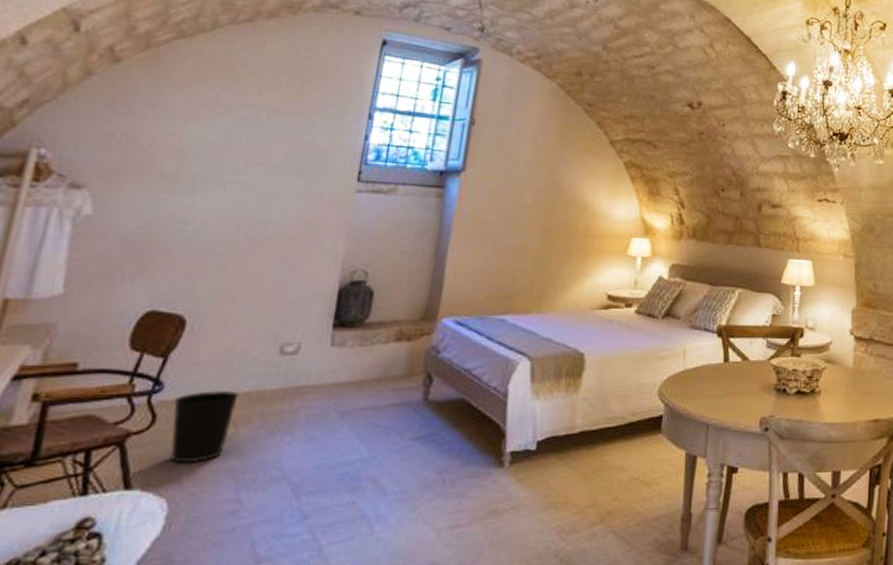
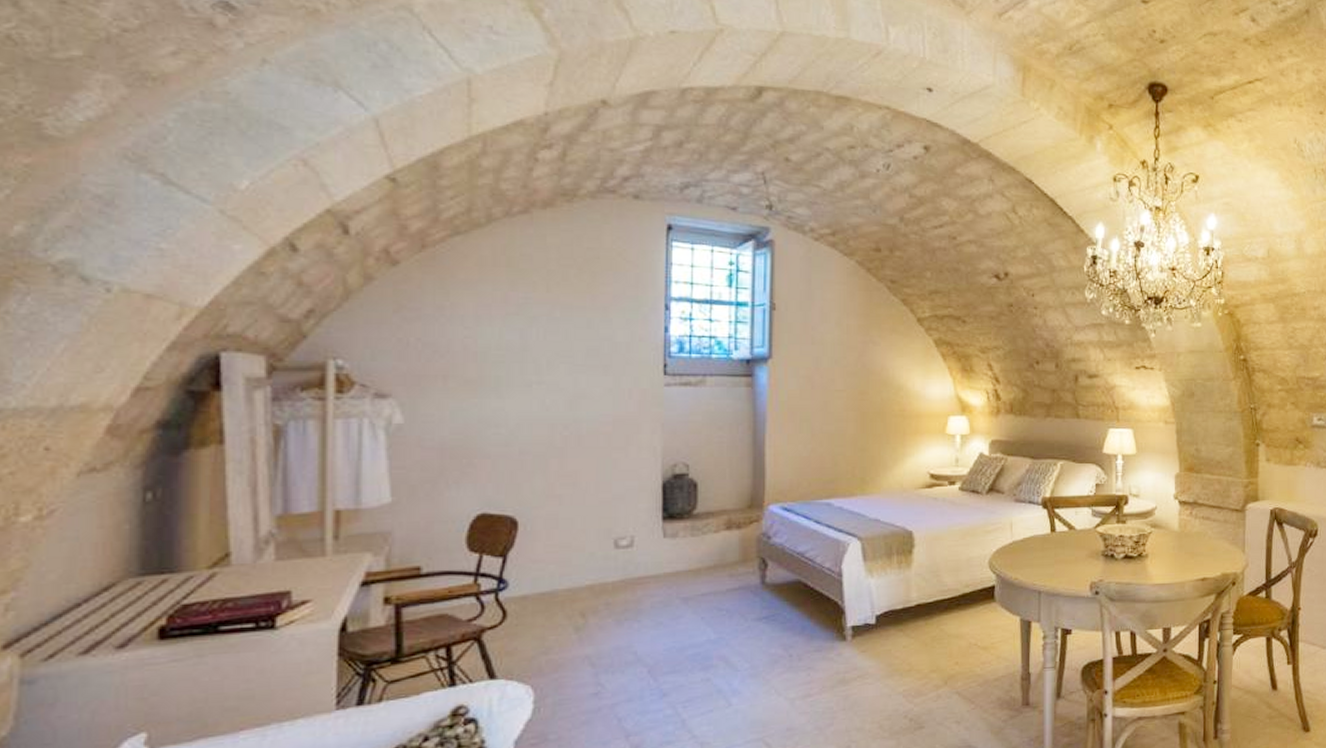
wastebasket: present [169,389,239,464] -> none [521,584,582,654]

